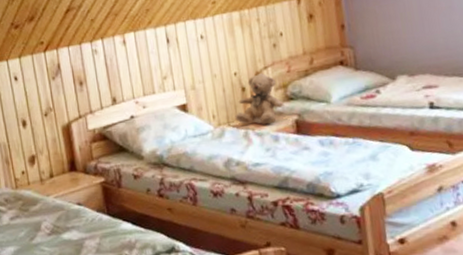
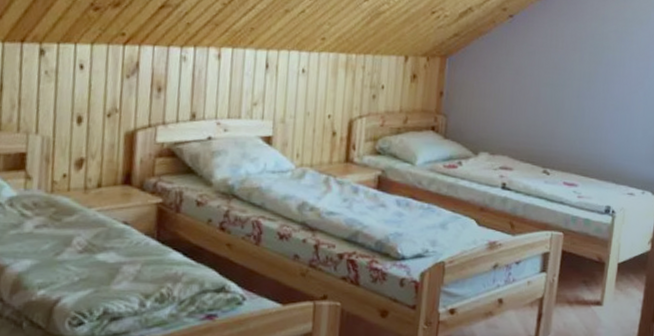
teddy bear: present [235,73,284,125] -> none [319,121,371,175]

